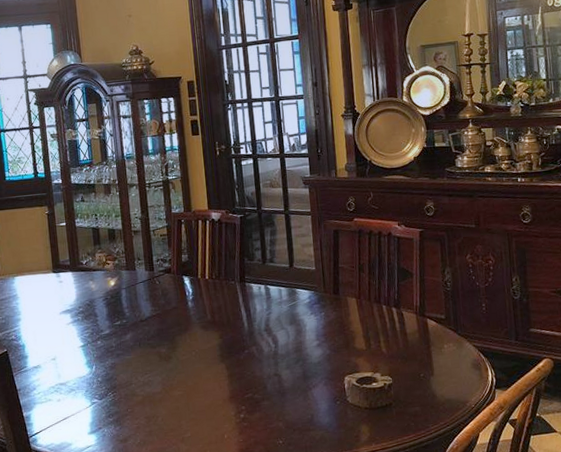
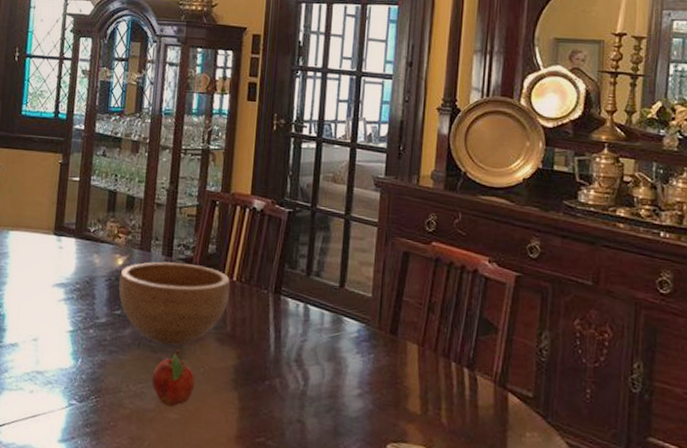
bowl: none [114,272,205,340] -> present [118,261,231,345]
fruit: none [155,341,190,387] -> present [152,349,195,407]

